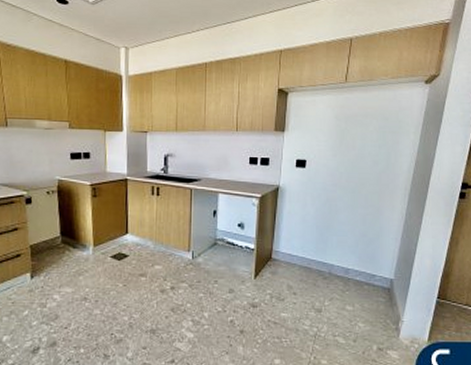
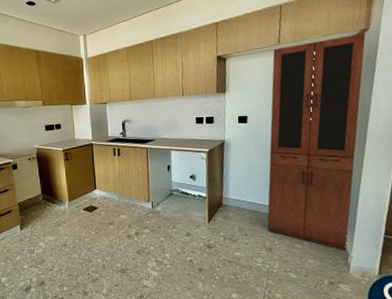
cabinet: none [319,79,435,315] -> present [267,33,366,251]

